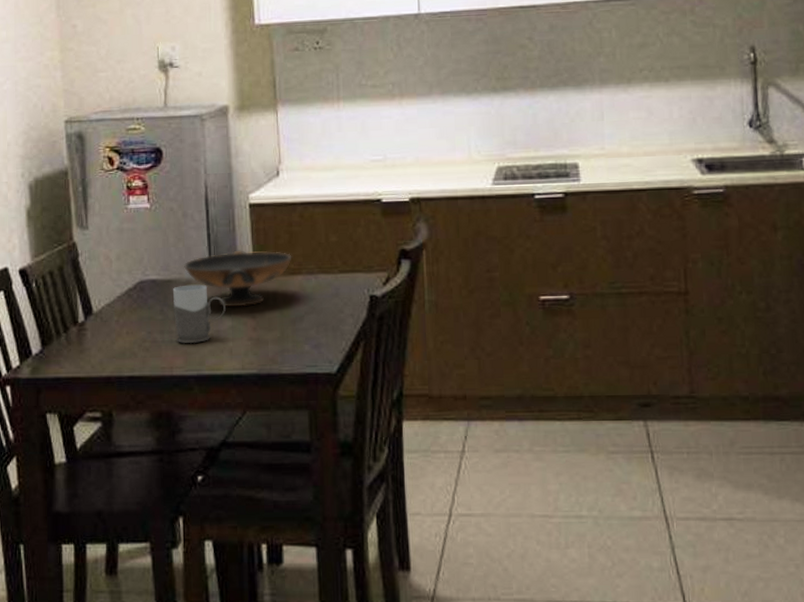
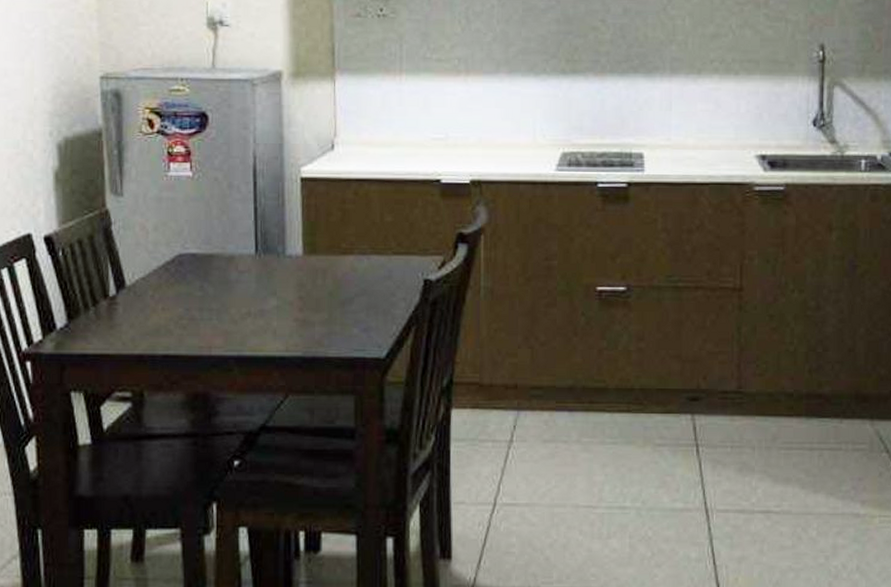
mug: present [172,284,226,344] -> none [213,260,271,323]
decorative bowl: present [183,250,292,307] -> none [226,226,344,286]

